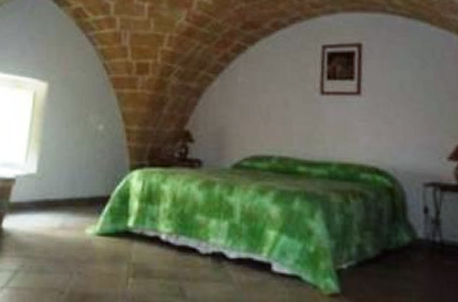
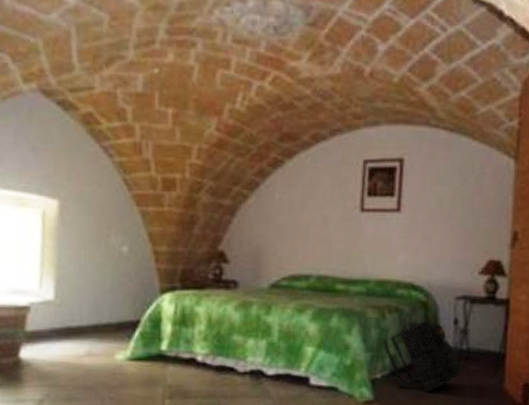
backpack: none [348,208,435,288] -> present [383,321,461,392]

